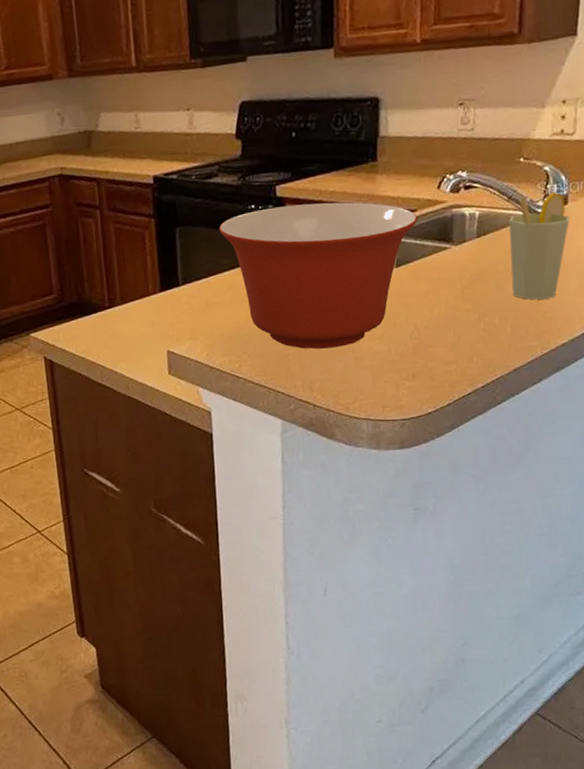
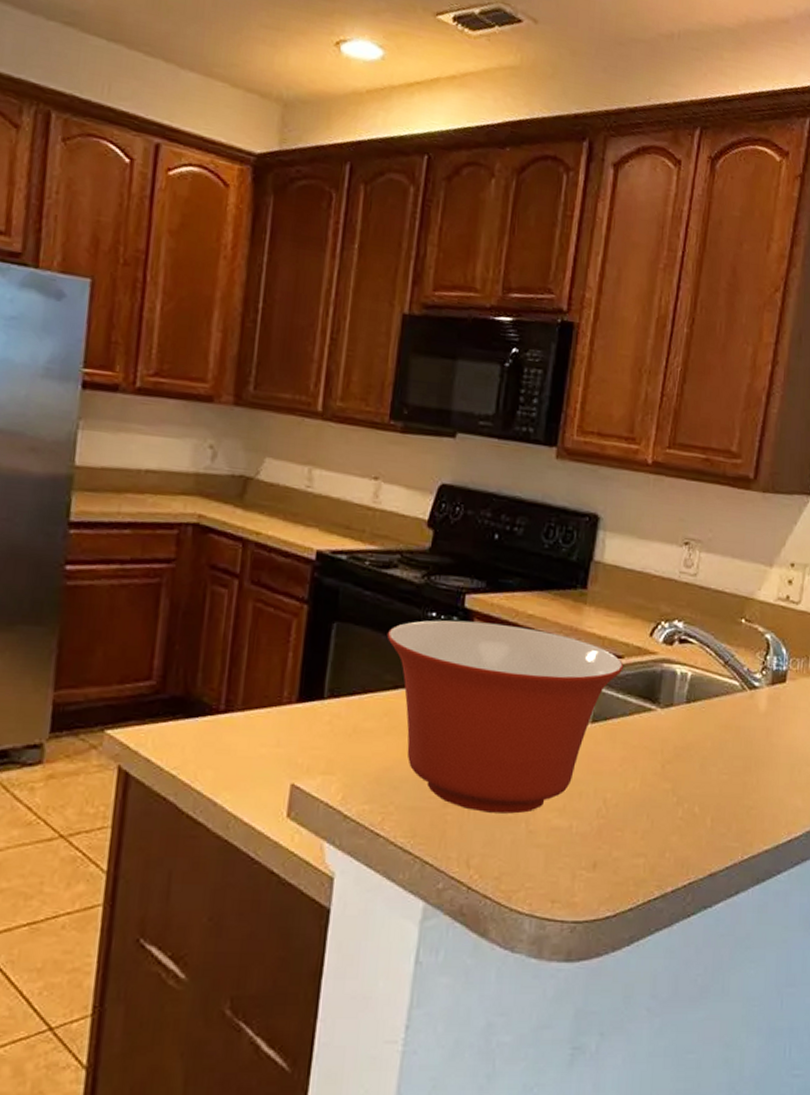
cup: present [509,192,570,300] -> none [718,665,787,792]

